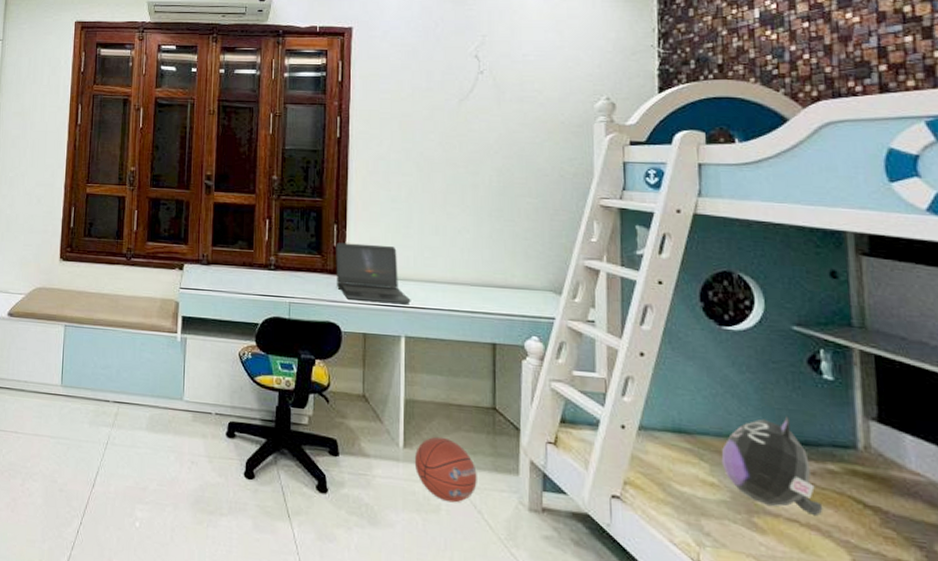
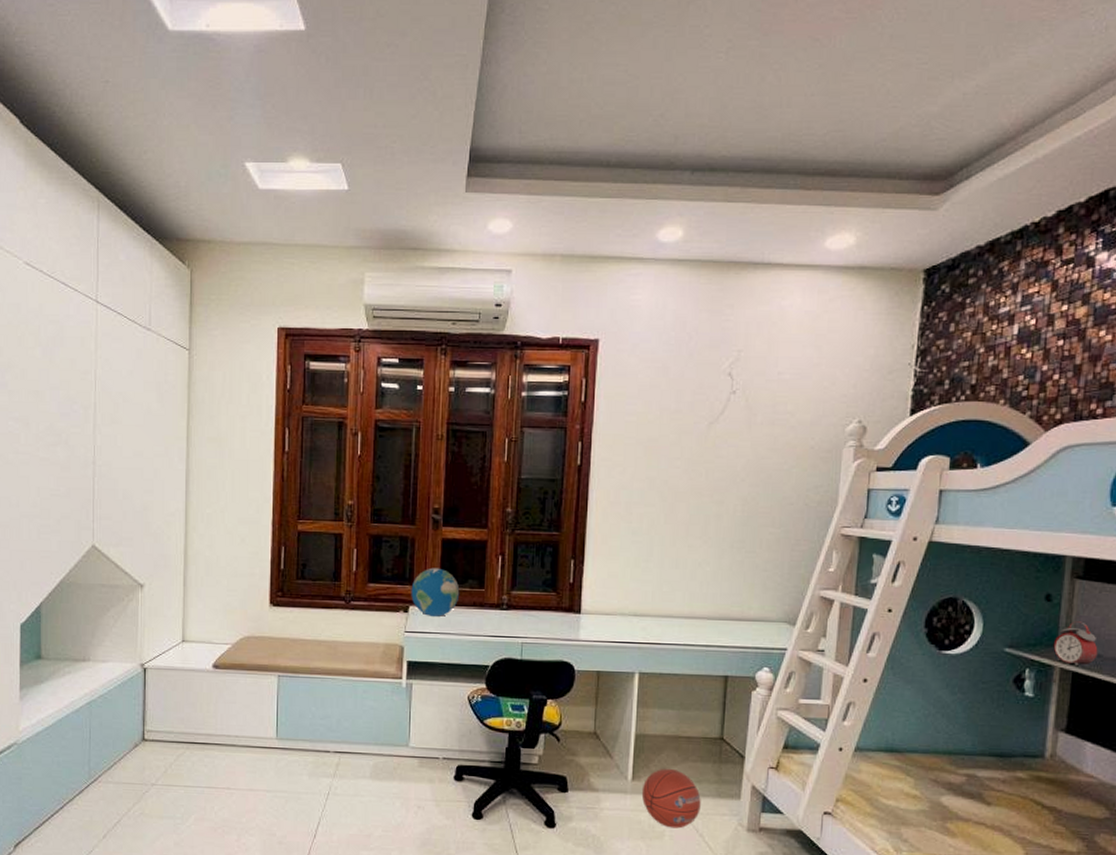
globe: none [185,229,231,275] -> present [411,567,460,616]
laptop computer: present [336,242,411,305] -> none [571,579,647,641]
plush toy: present [721,416,823,515] -> none [925,732,1008,818]
alarm clock: none [847,300,901,349] -> present [1053,621,1098,667]

